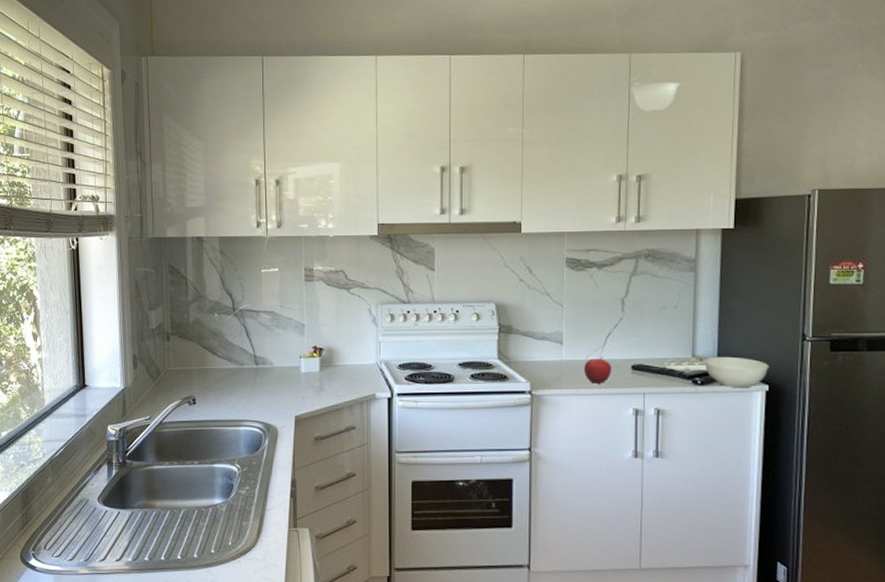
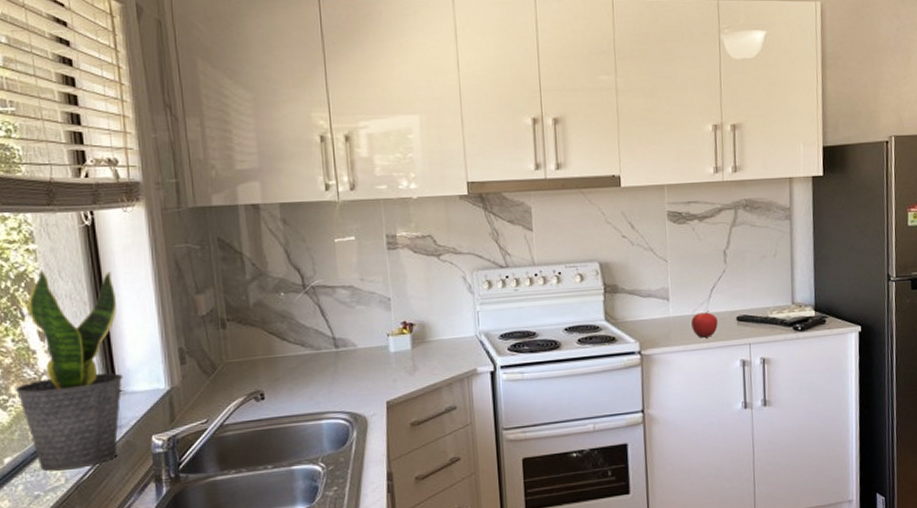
potted plant: none [13,283,91,447] -> present [14,269,124,471]
bowl: present [704,356,769,387] -> none [803,301,861,331]

